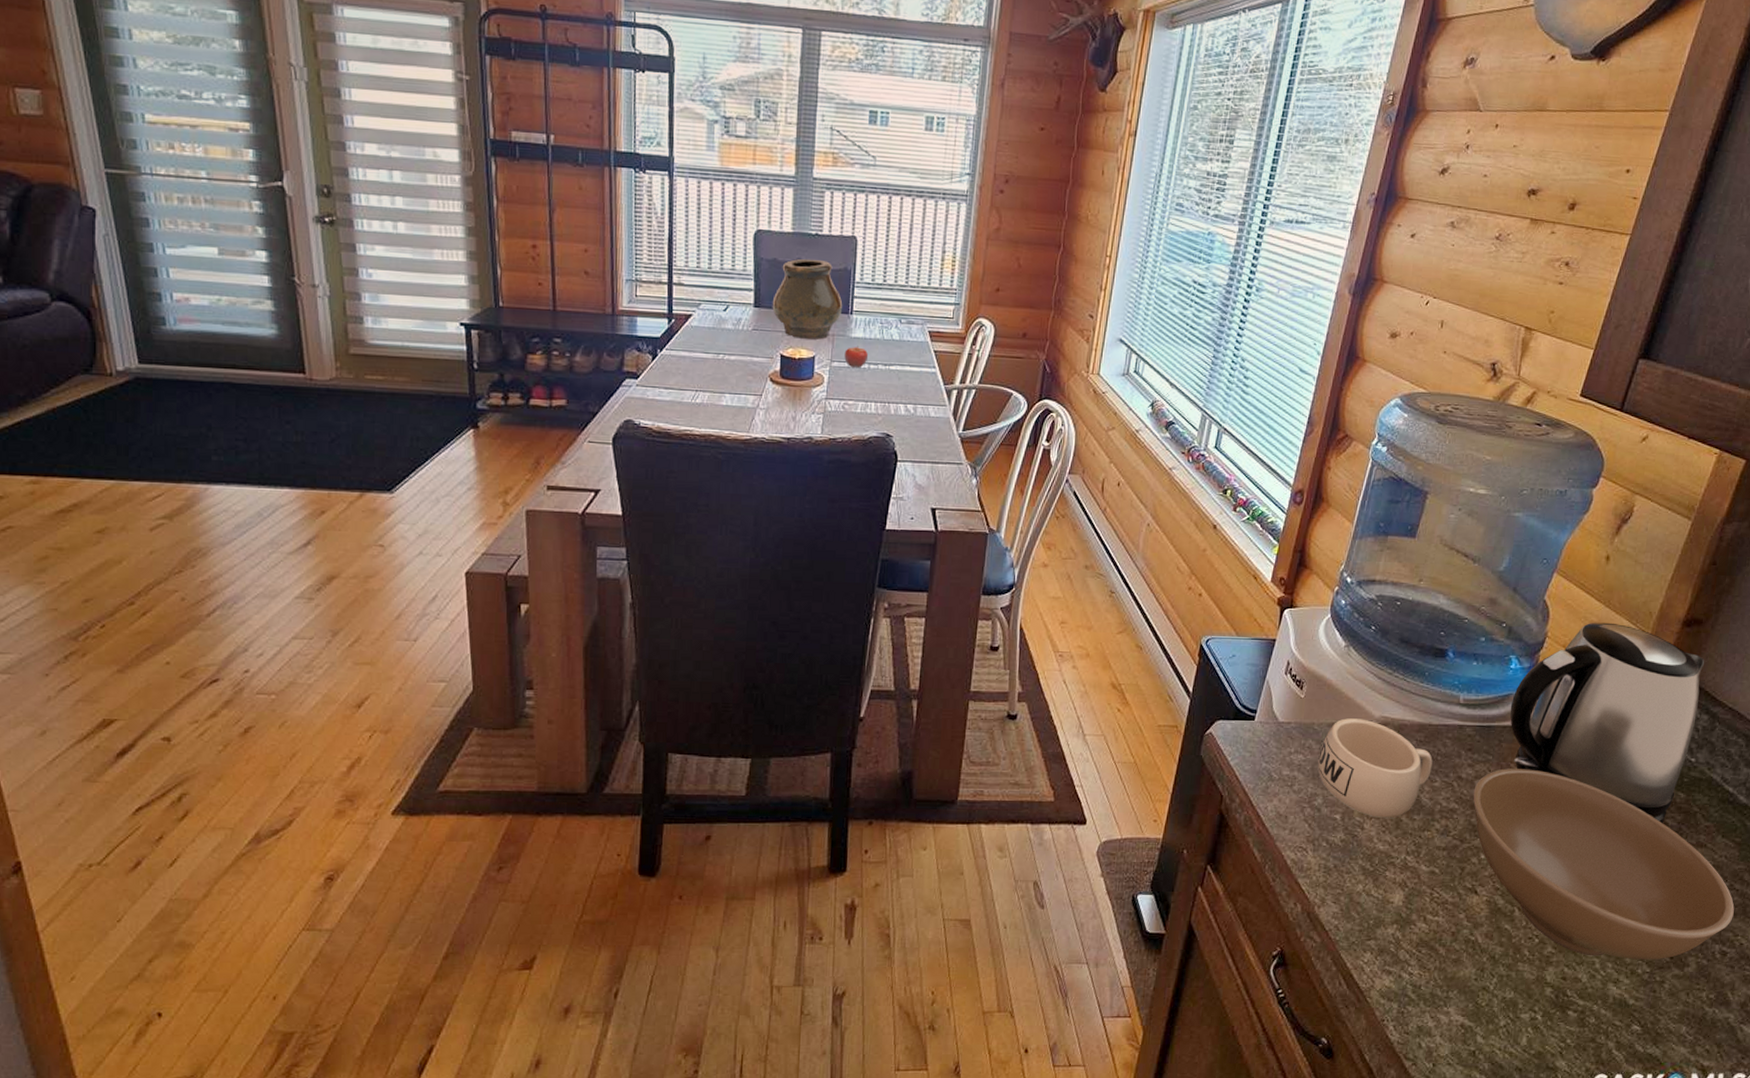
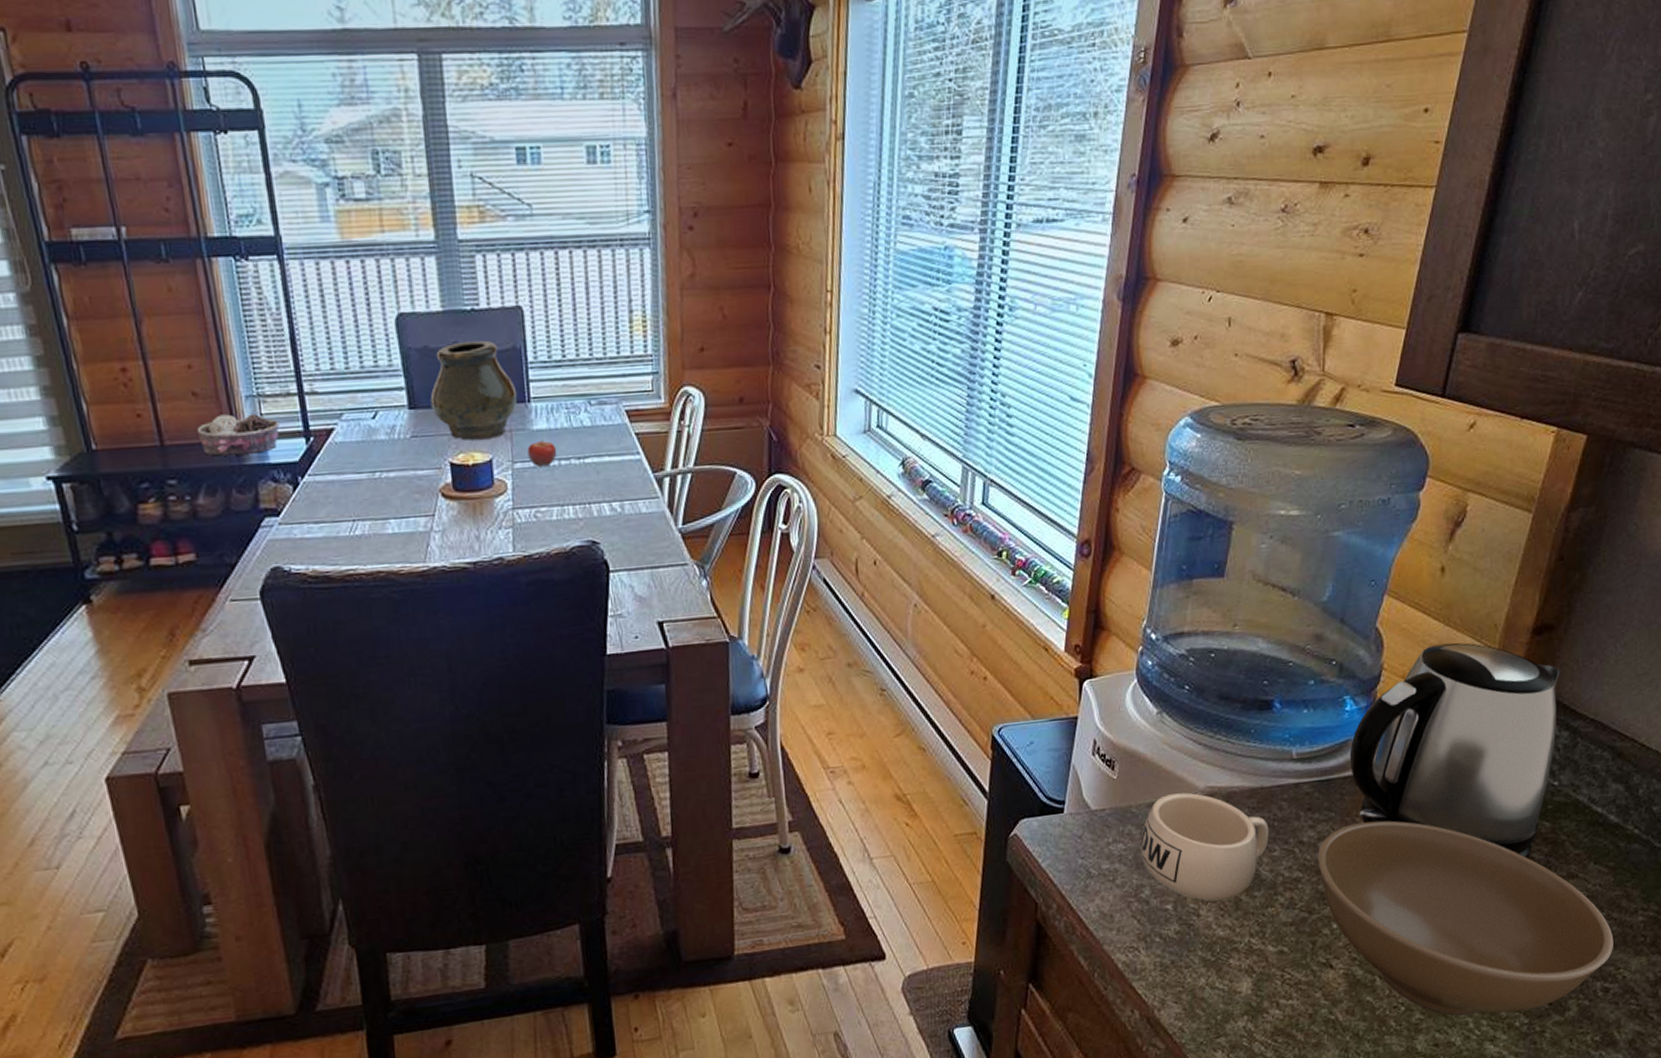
decorative basket: none [583,292,649,327] -> present [196,414,279,456]

